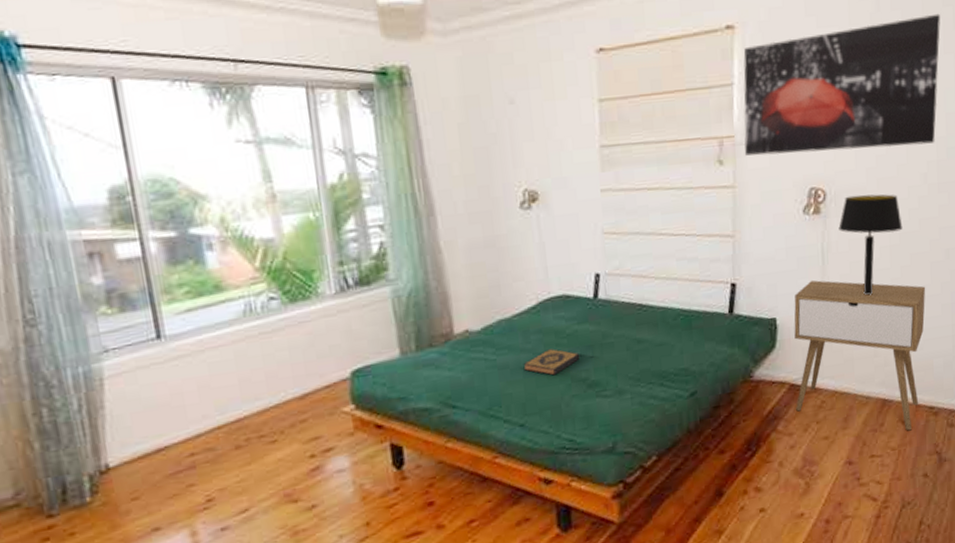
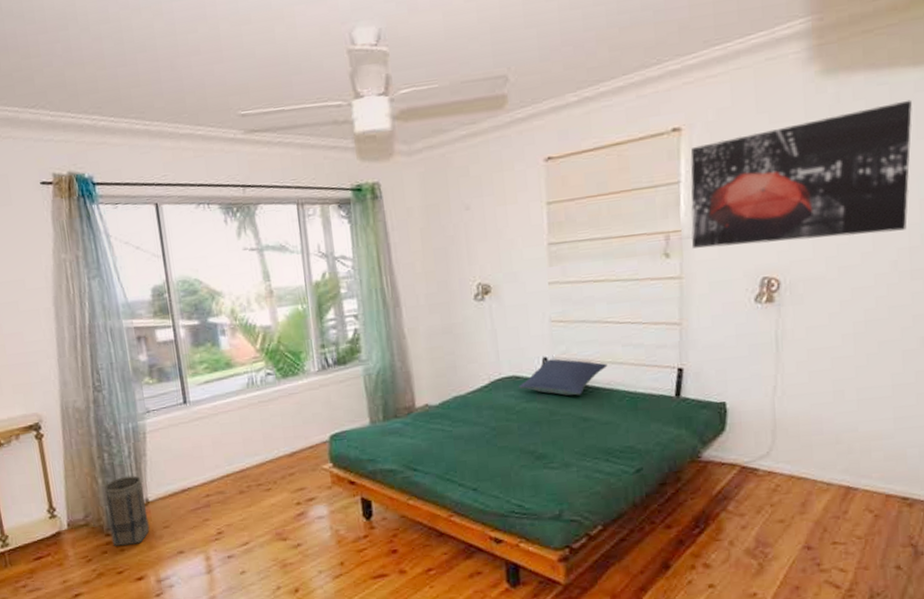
basket: none [42,435,112,530] -> present [104,475,150,546]
hardback book: present [523,349,580,376] -> none [476,423,529,447]
pillow: none [568,275,662,316] -> present [517,359,608,396]
nightstand: present [794,280,926,431] -> none [745,366,897,521]
table lamp: present [838,194,903,296] -> none [794,282,869,383]

